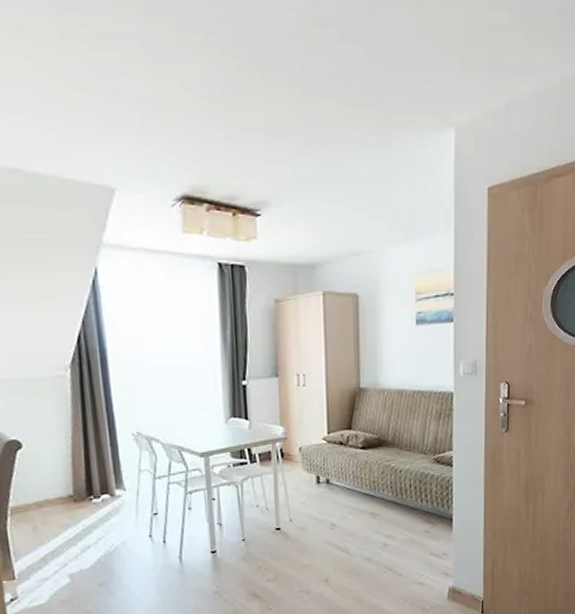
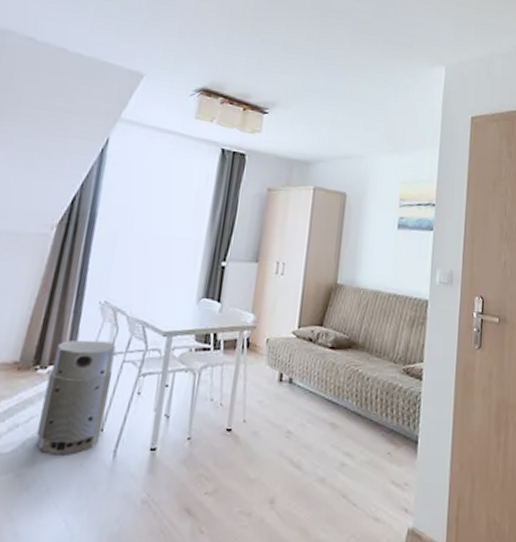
air purifier: none [103,467,165,566] -> present [36,340,116,455]

